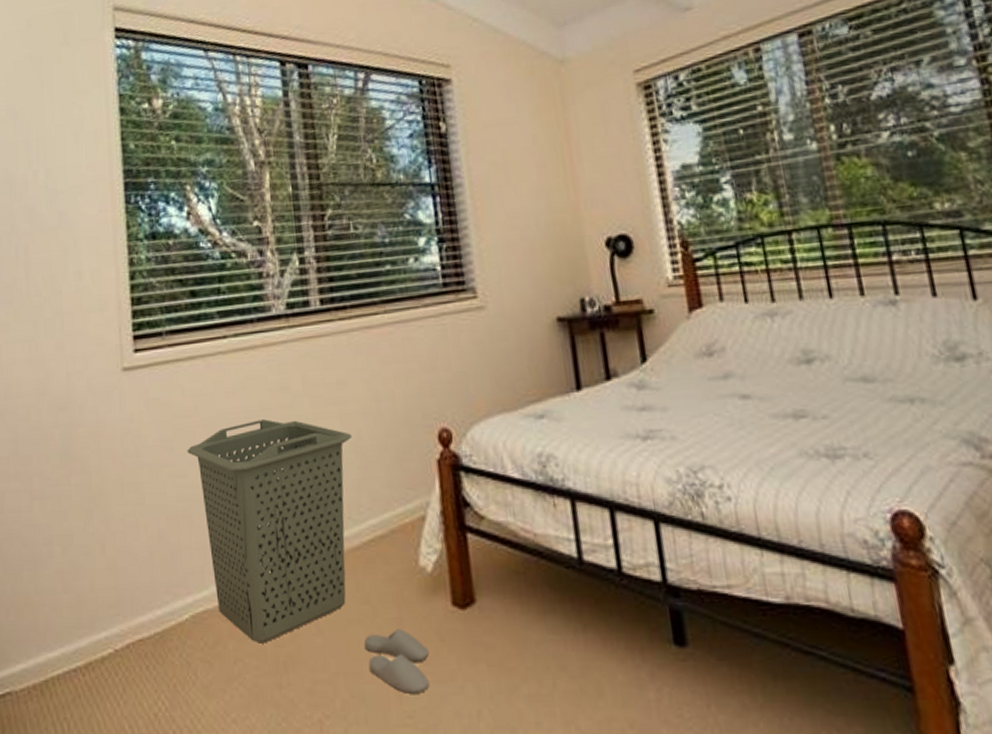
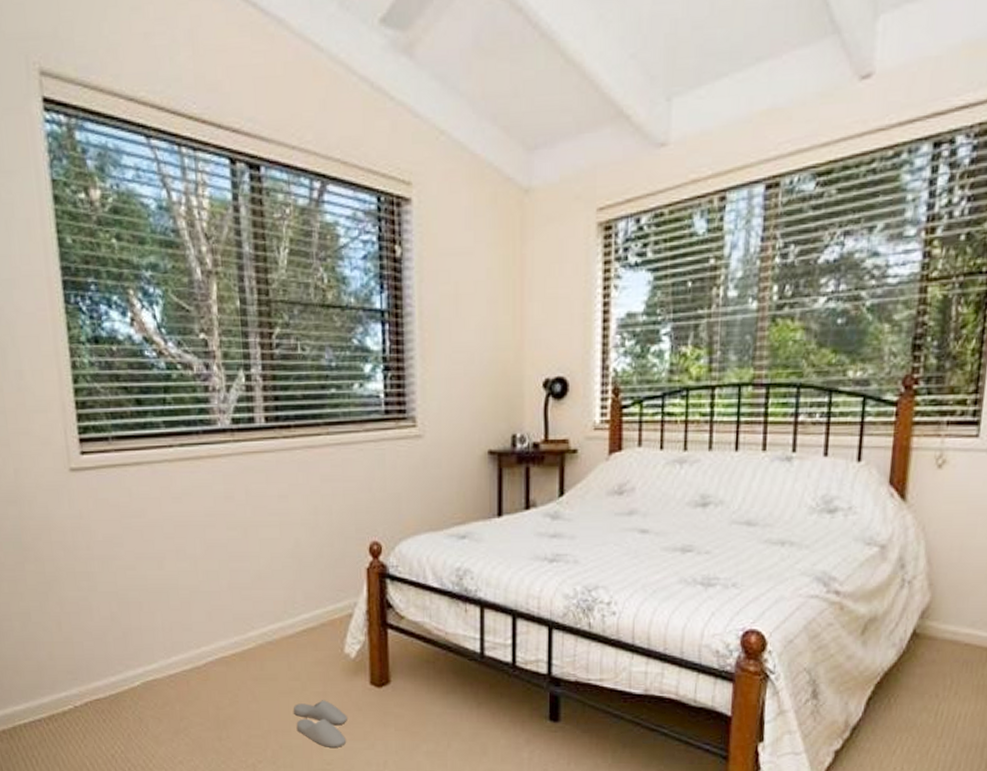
laundry basket: present [187,419,353,644] -> none [135,524,291,706]

